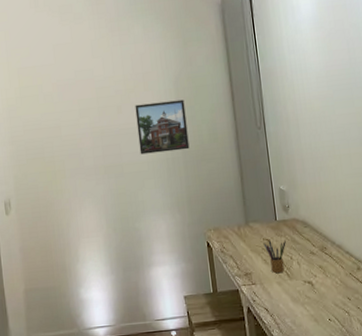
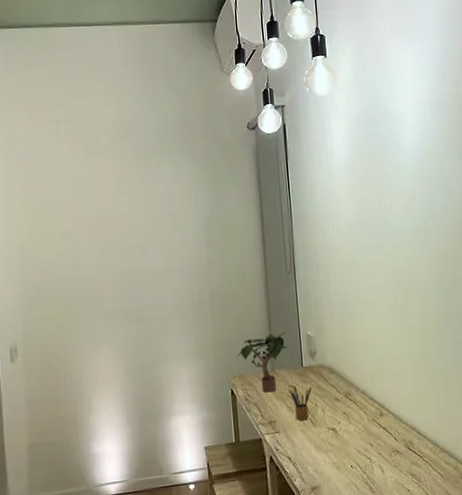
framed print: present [135,99,190,155] -> none [161,242,217,298]
potted plant: none [211,185,261,246] -> present [237,331,289,393]

